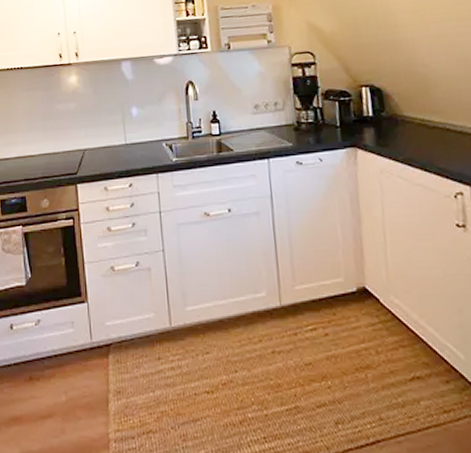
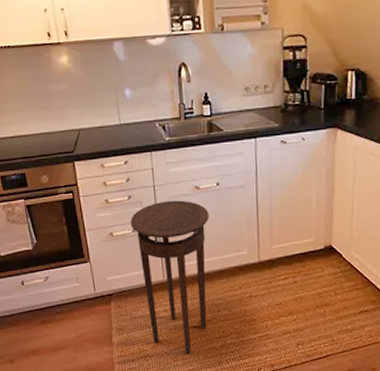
stool: none [133,229,222,431] -> present [130,200,209,354]

